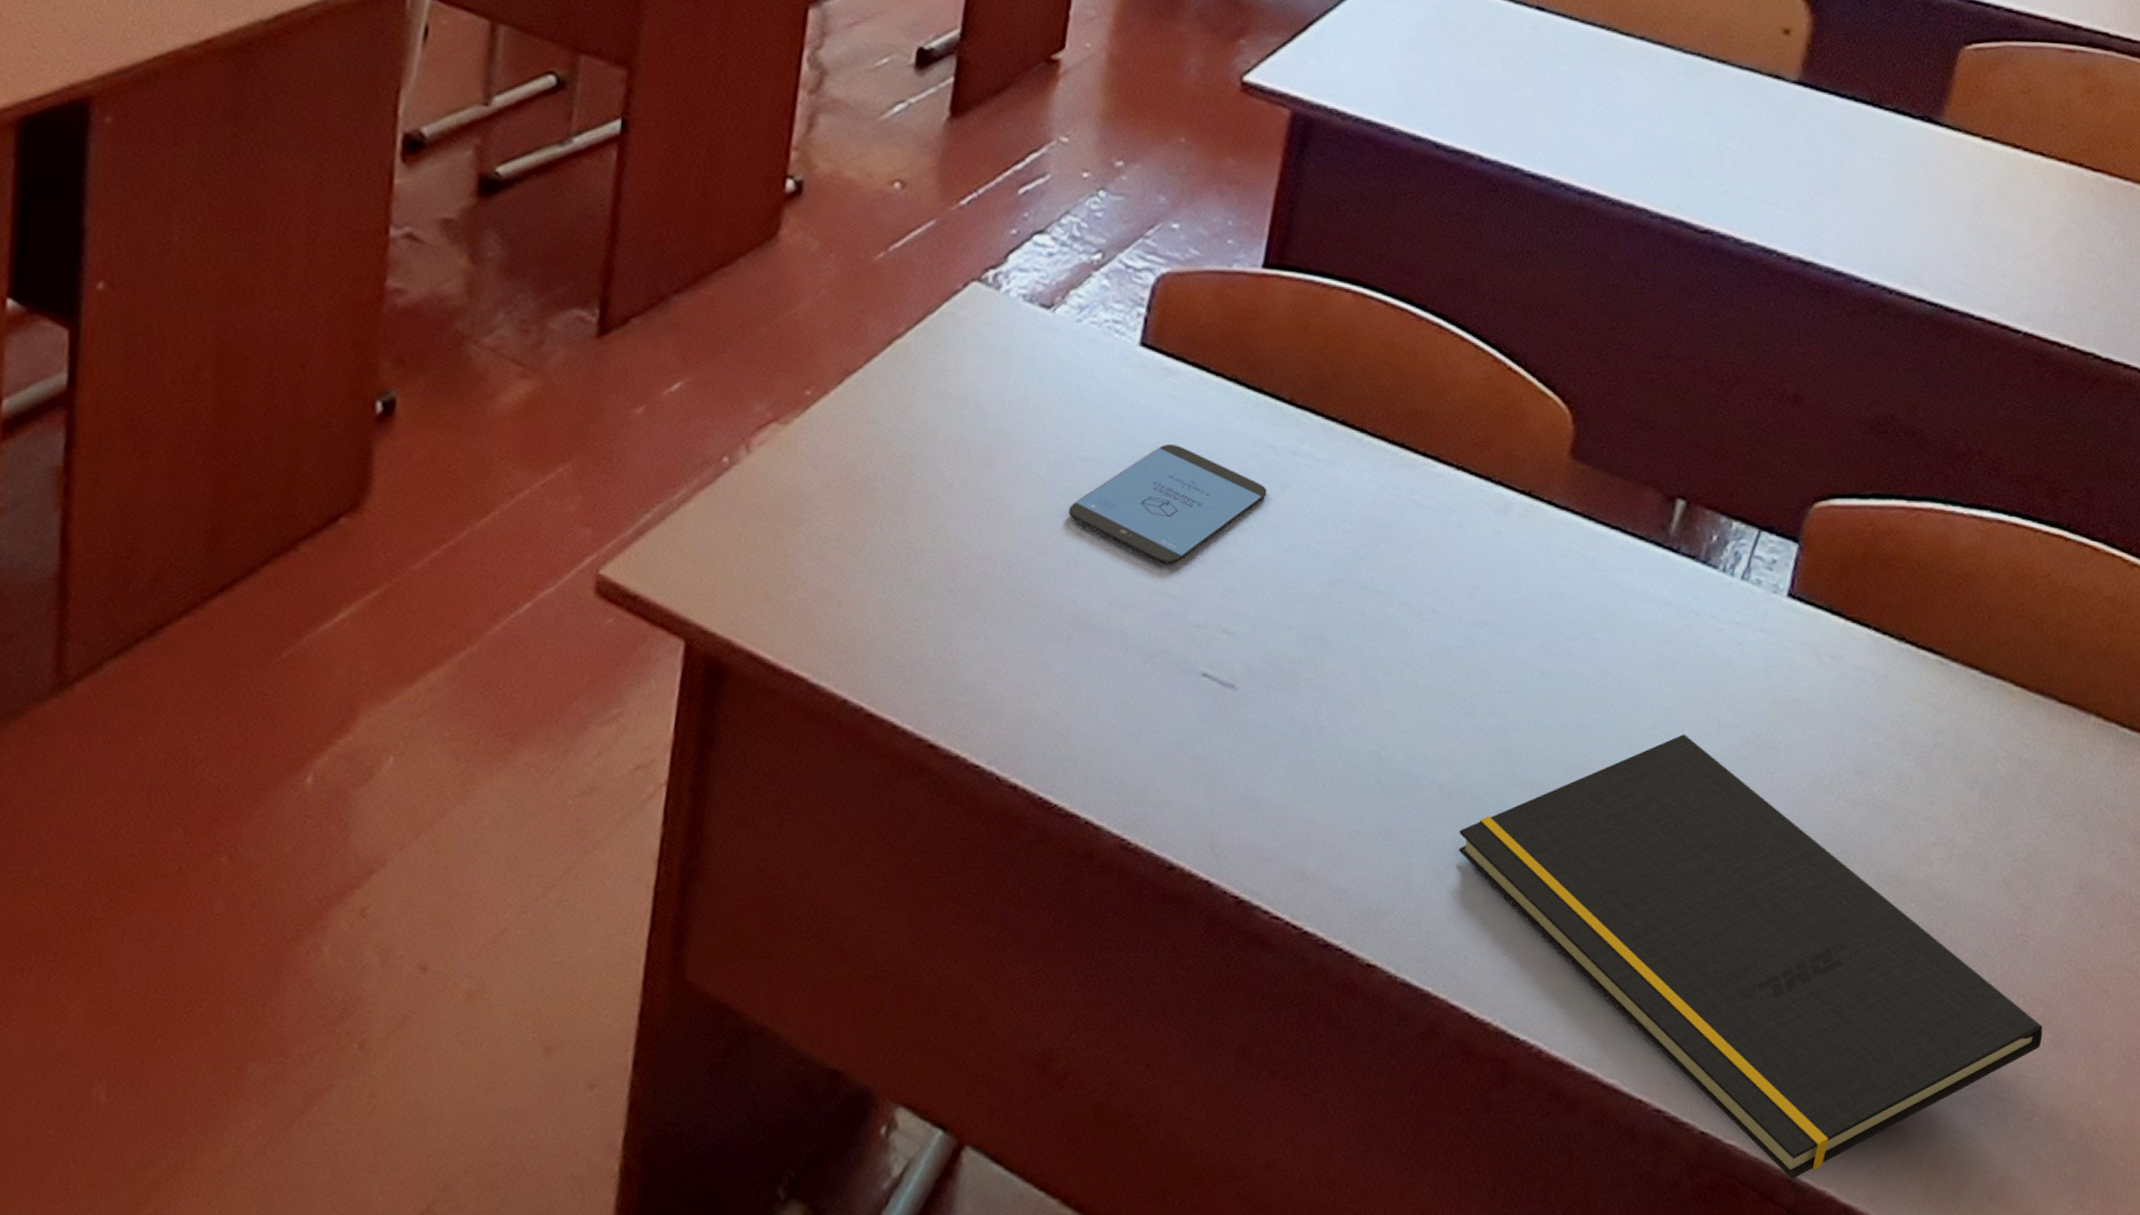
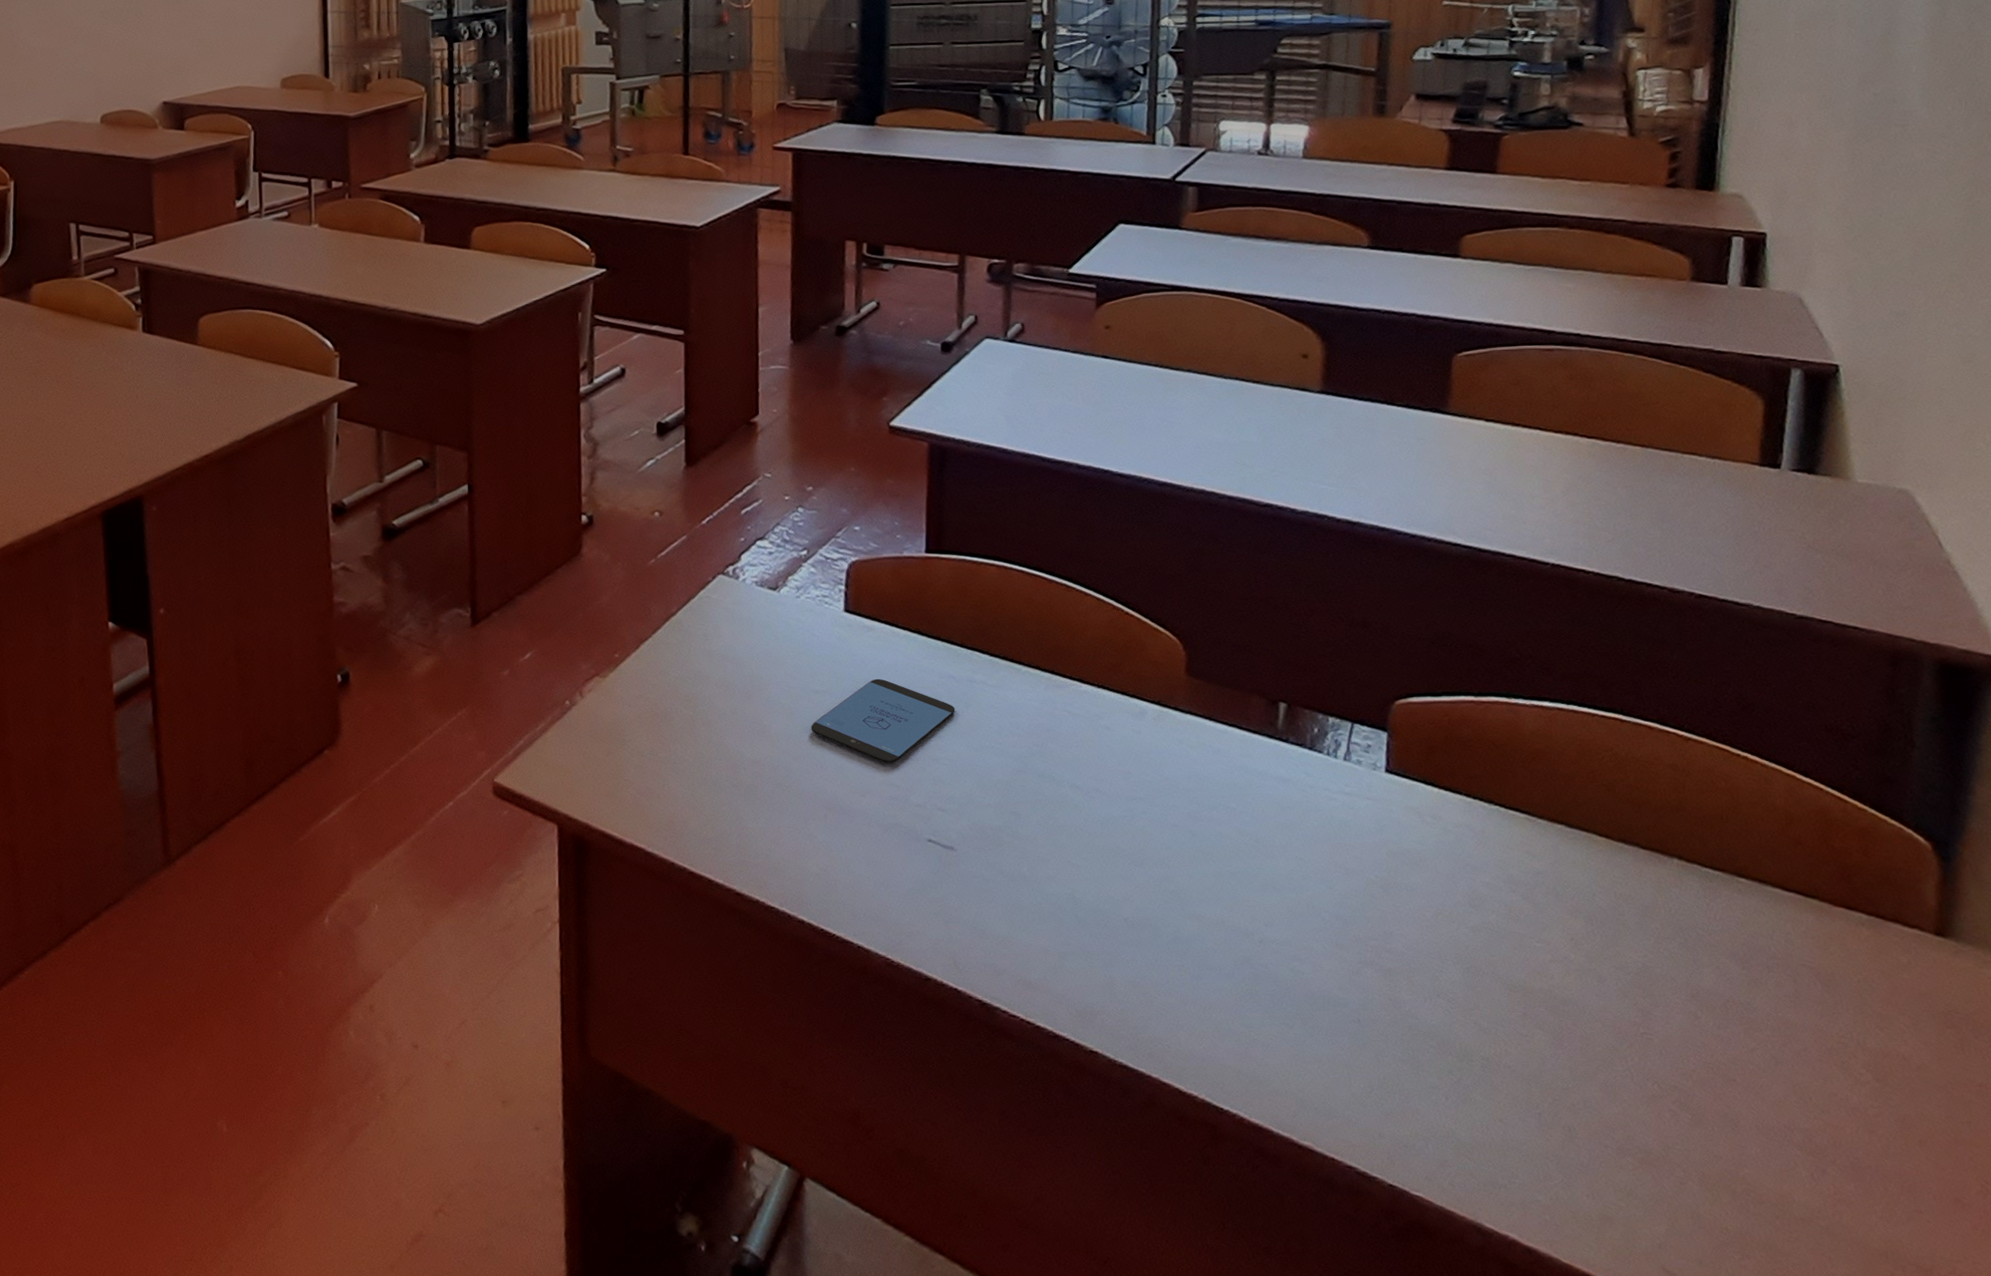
notepad: present [1459,734,2043,1180] -> none [1146,878,1681,1225]

